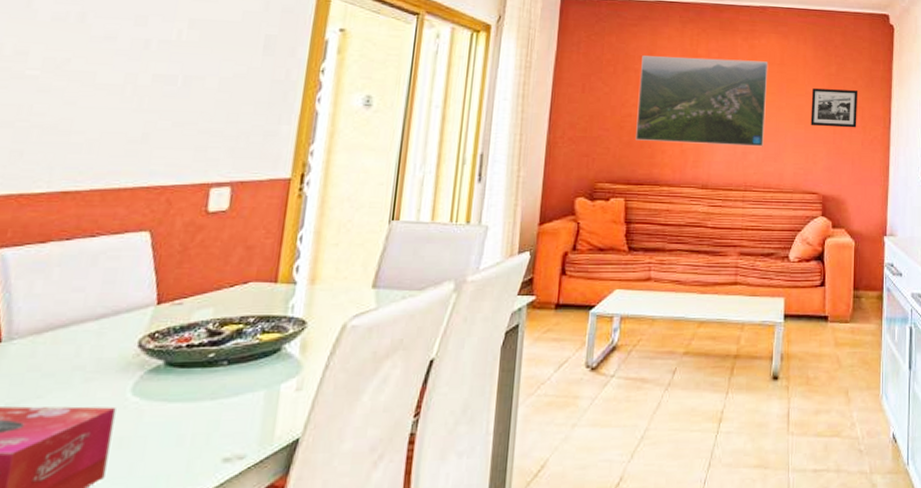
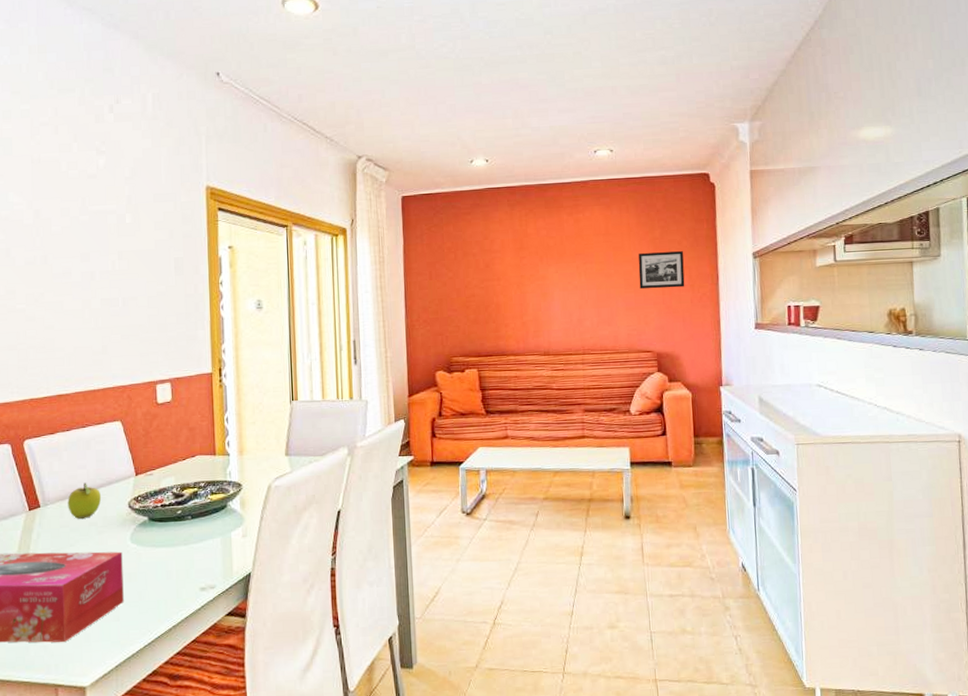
fruit: none [44,311,101,360] -> present [67,482,102,519]
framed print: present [635,56,769,147] -> none [478,233,597,317]

